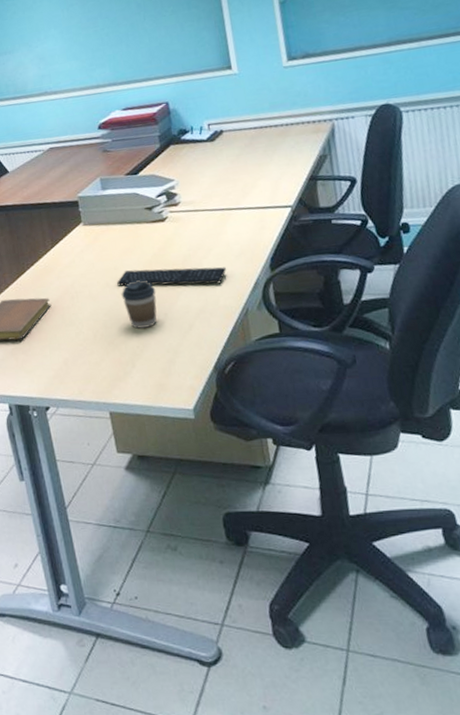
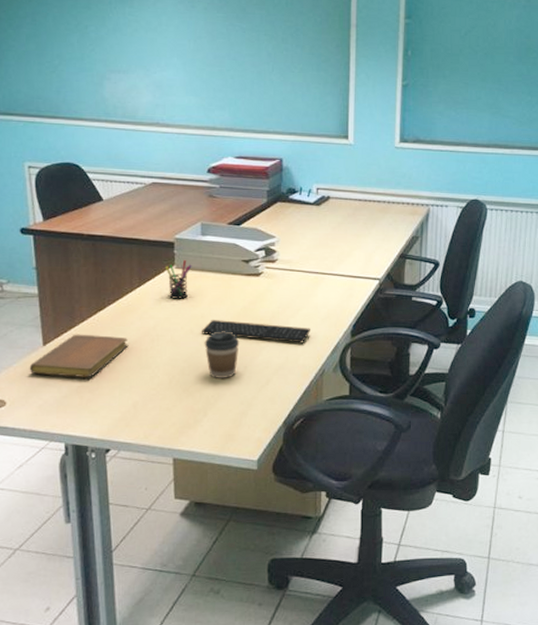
pen holder: none [73,215,98,256] -> present [165,259,192,299]

